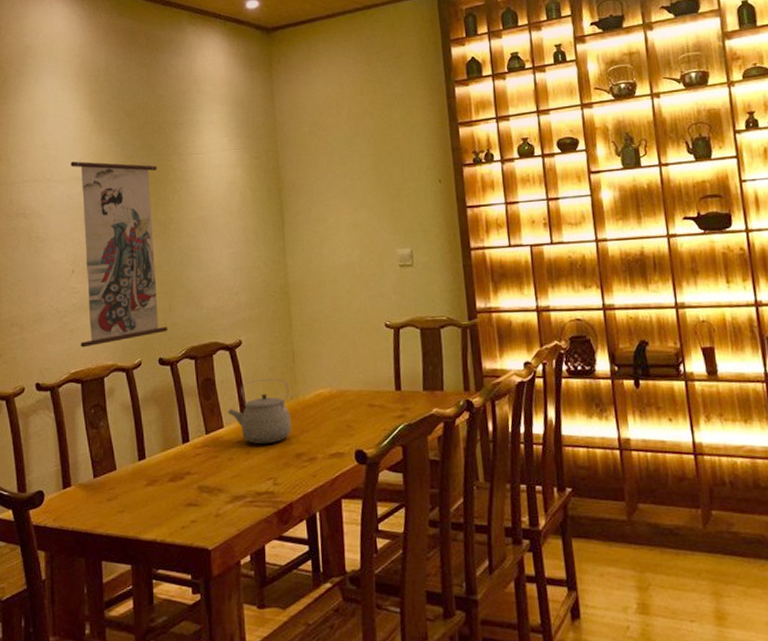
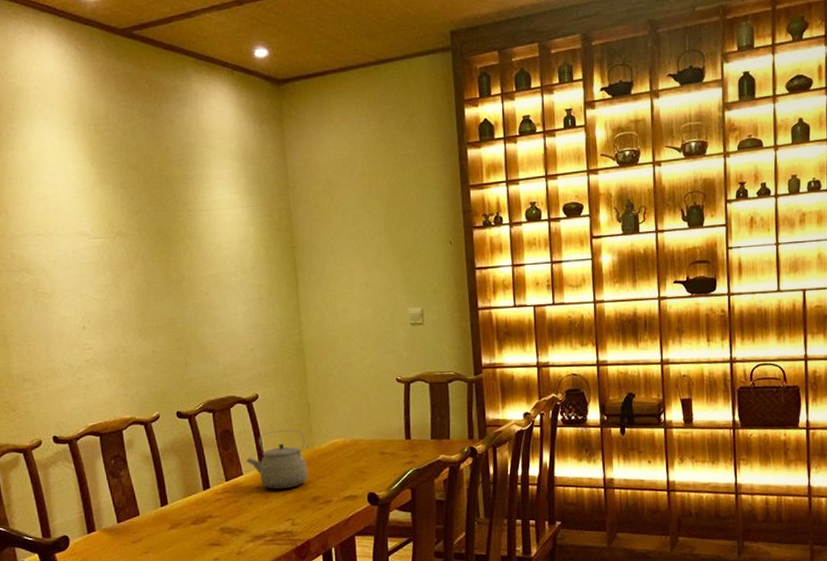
wall scroll: present [70,139,167,348] -> none [74,193,184,402]

